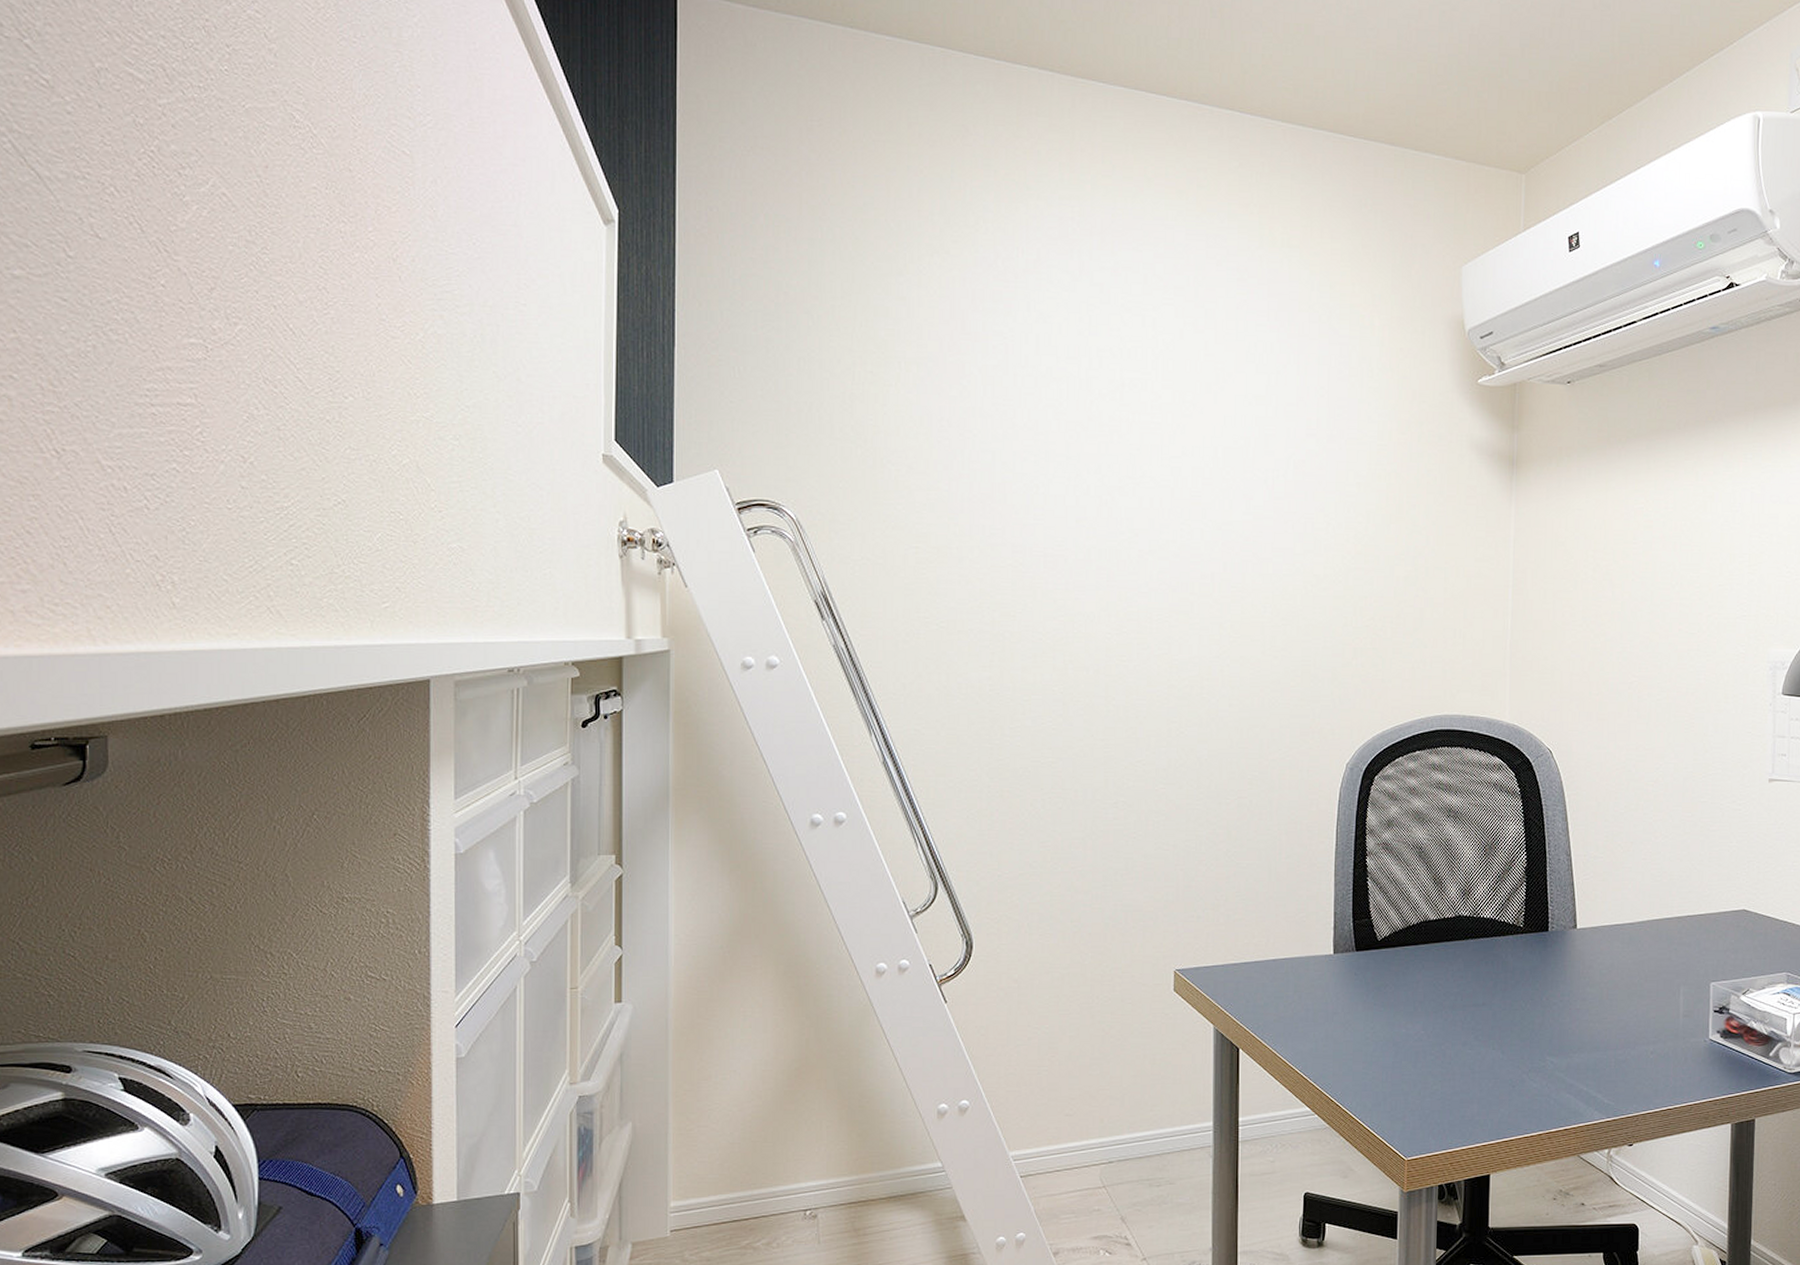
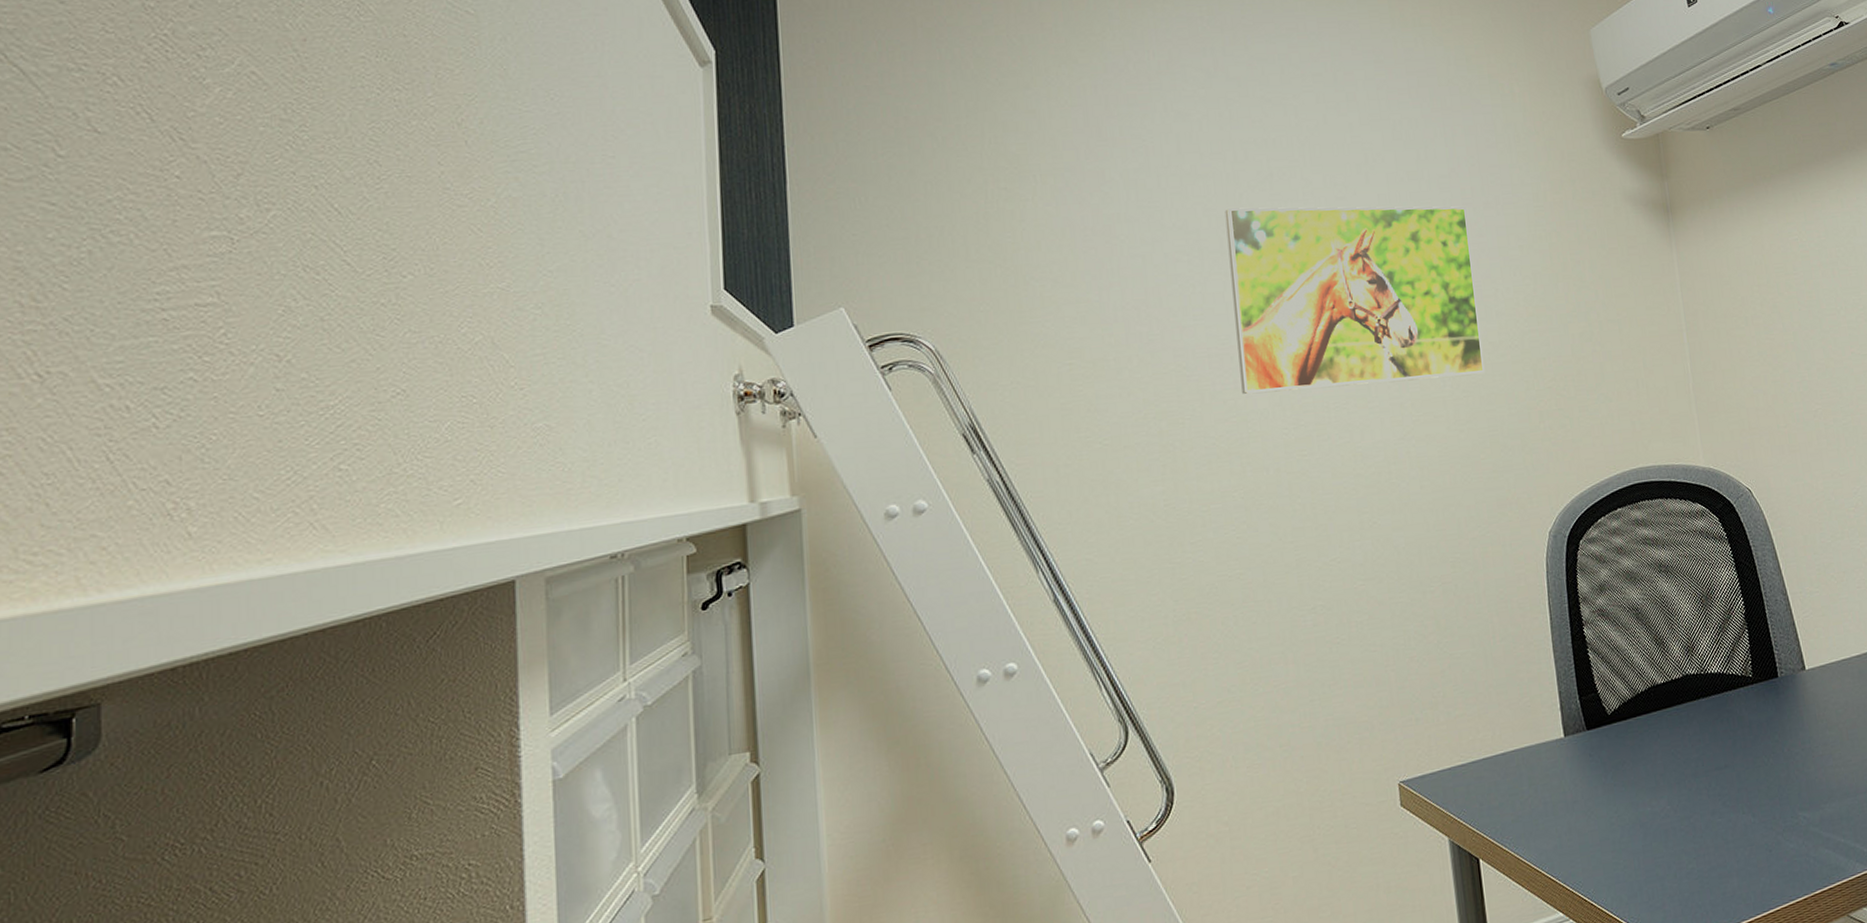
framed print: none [1072,414,1310,605] -> present [1224,206,1485,394]

